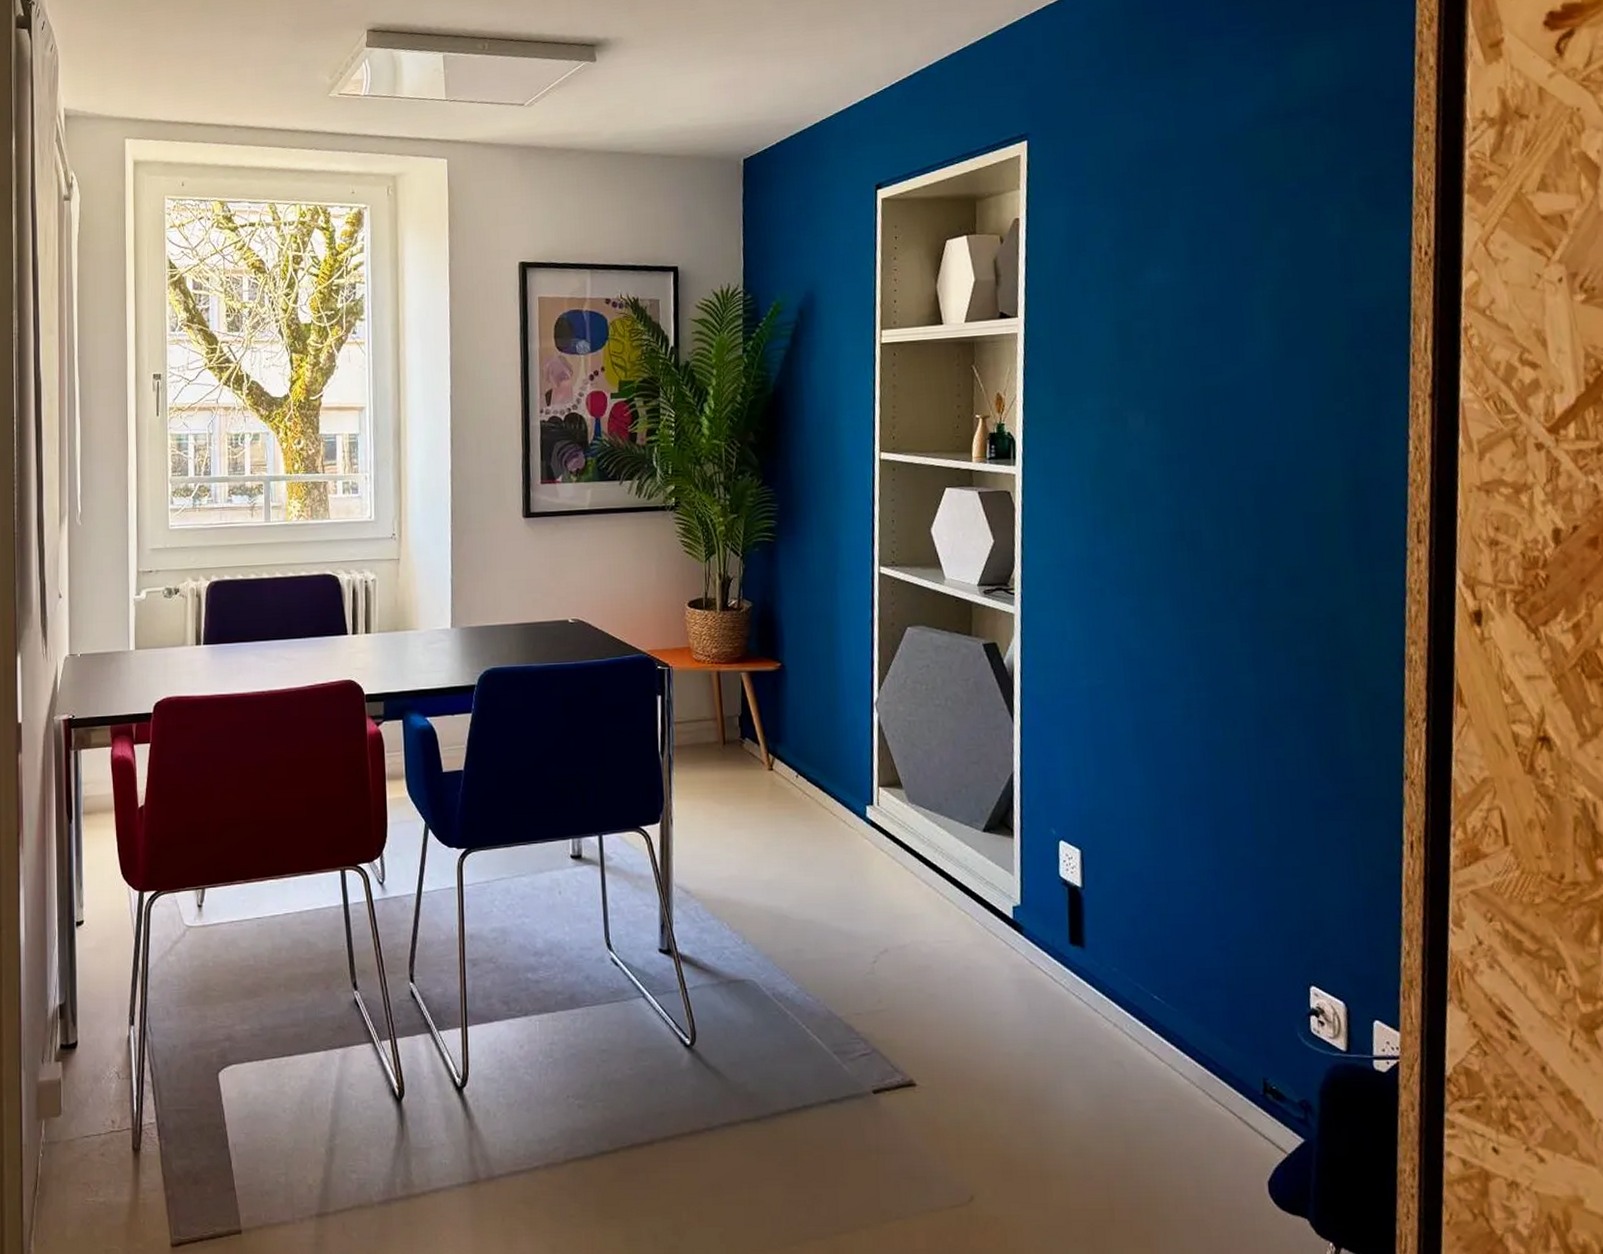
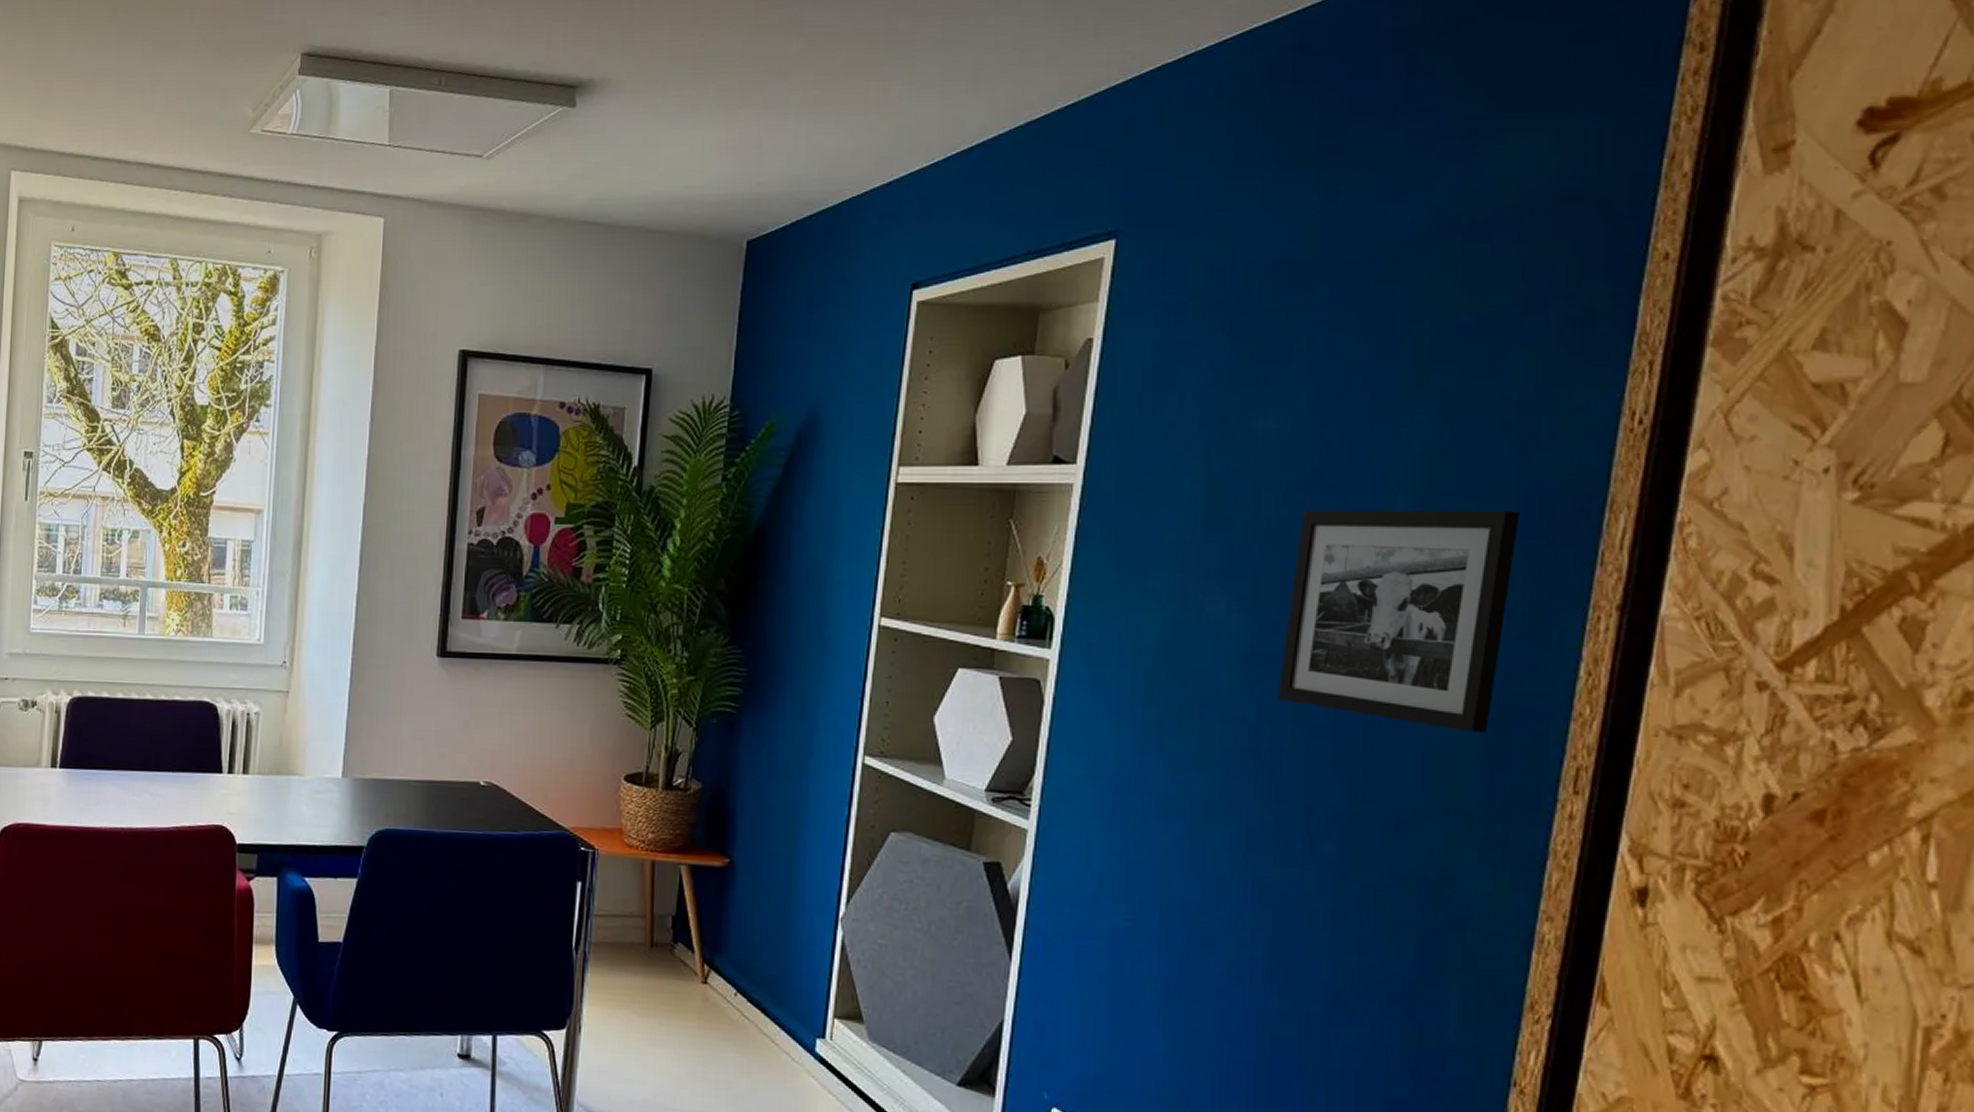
picture frame: none [1191,328,1351,502] -> present [1277,510,1520,733]

